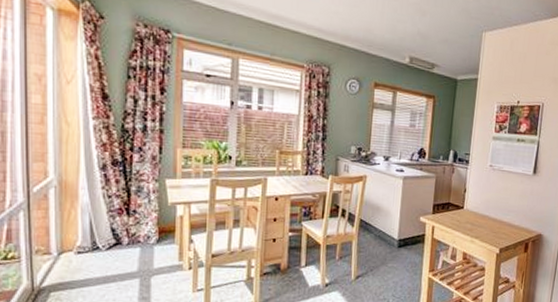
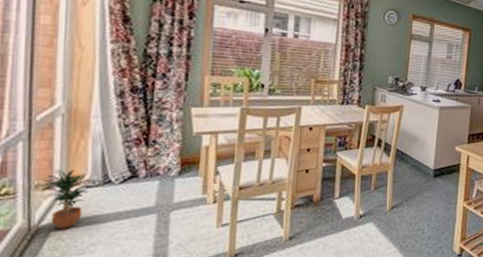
potted plant: none [40,236,79,290] -> present [41,169,88,228]

